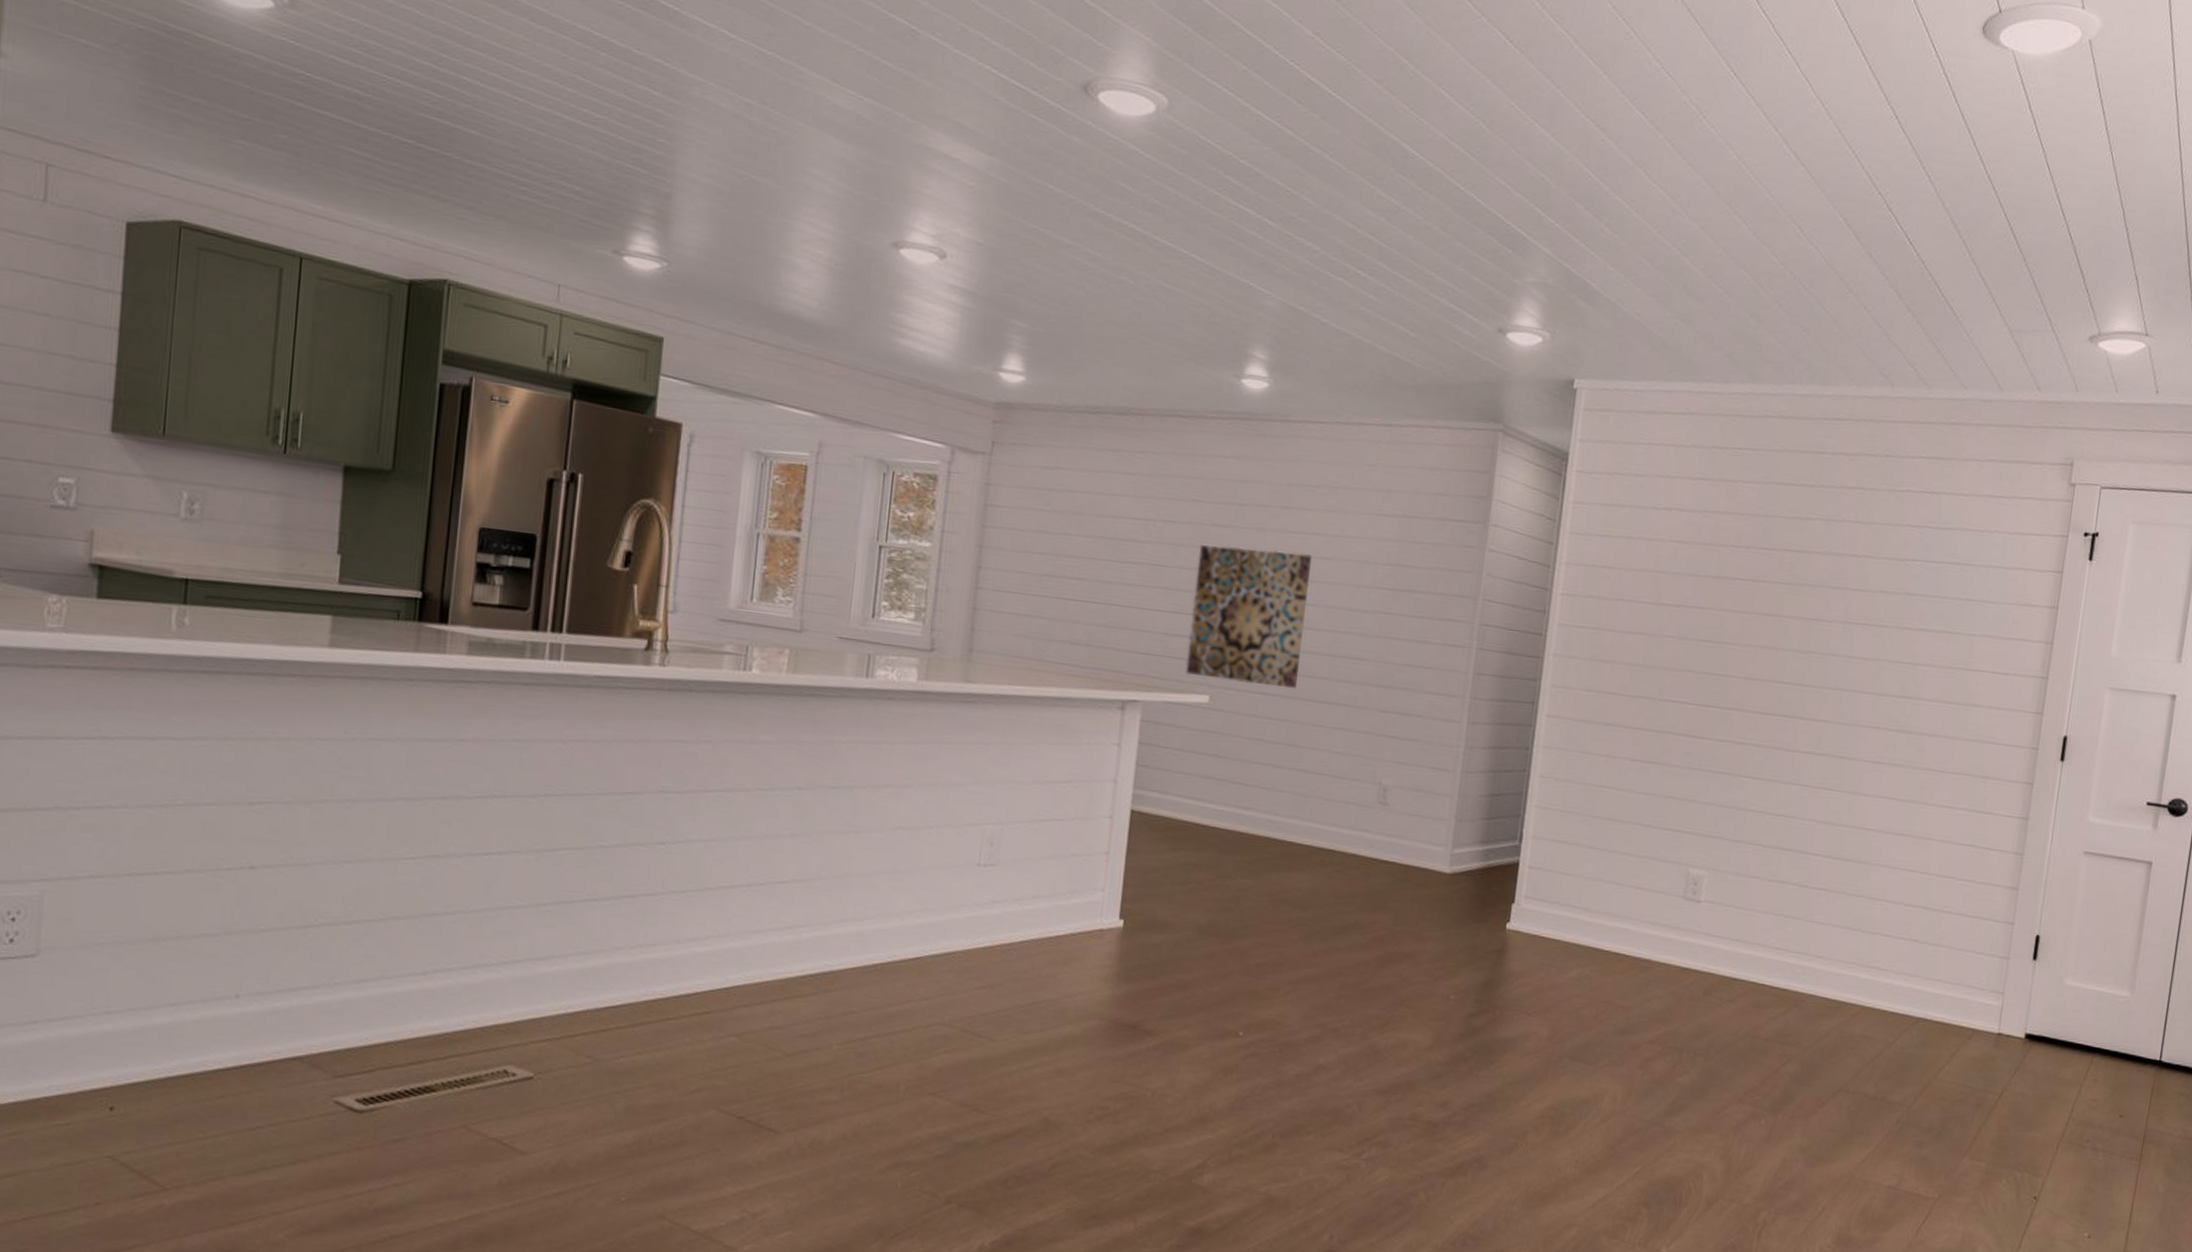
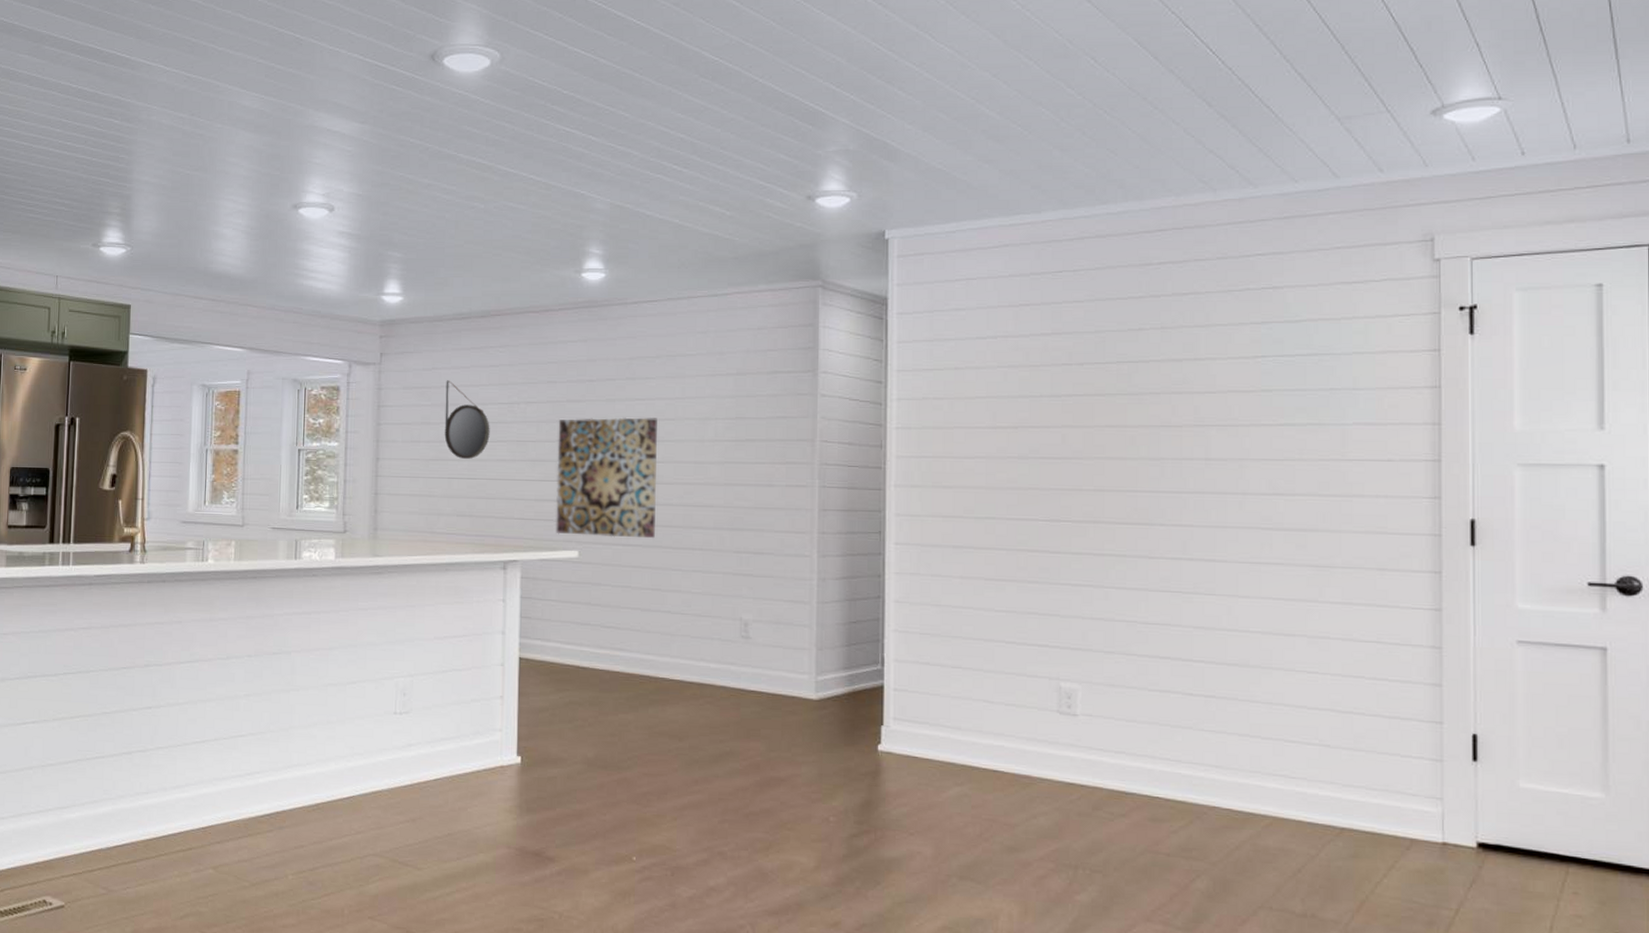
home mirror: none [1063,484,1120,580] -> present [444,380,490,459]

